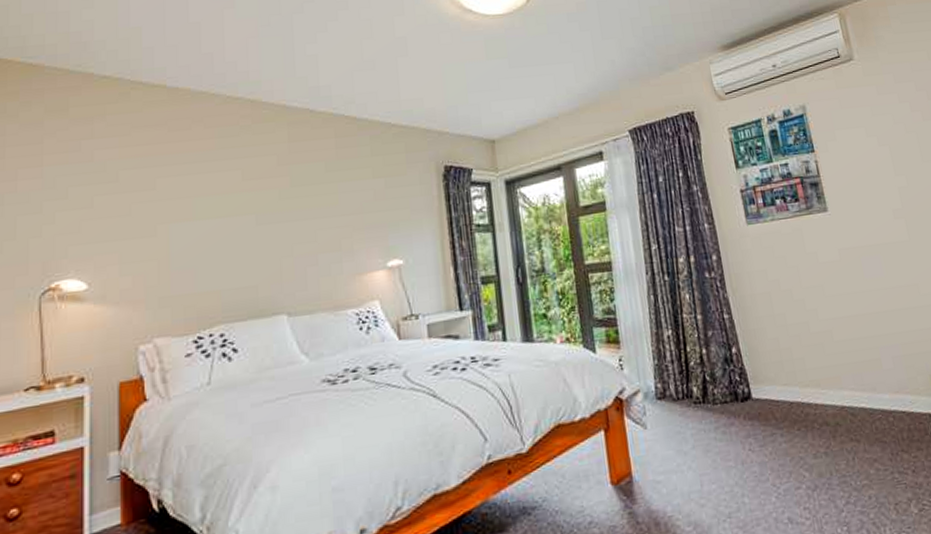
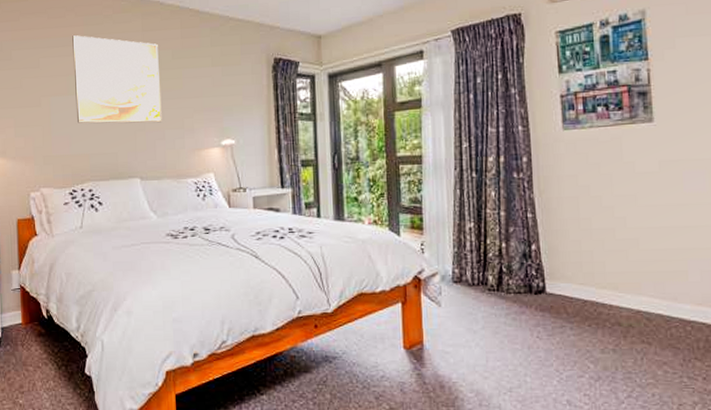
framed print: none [200,149,314,254] -> present [72,35,162,124]

